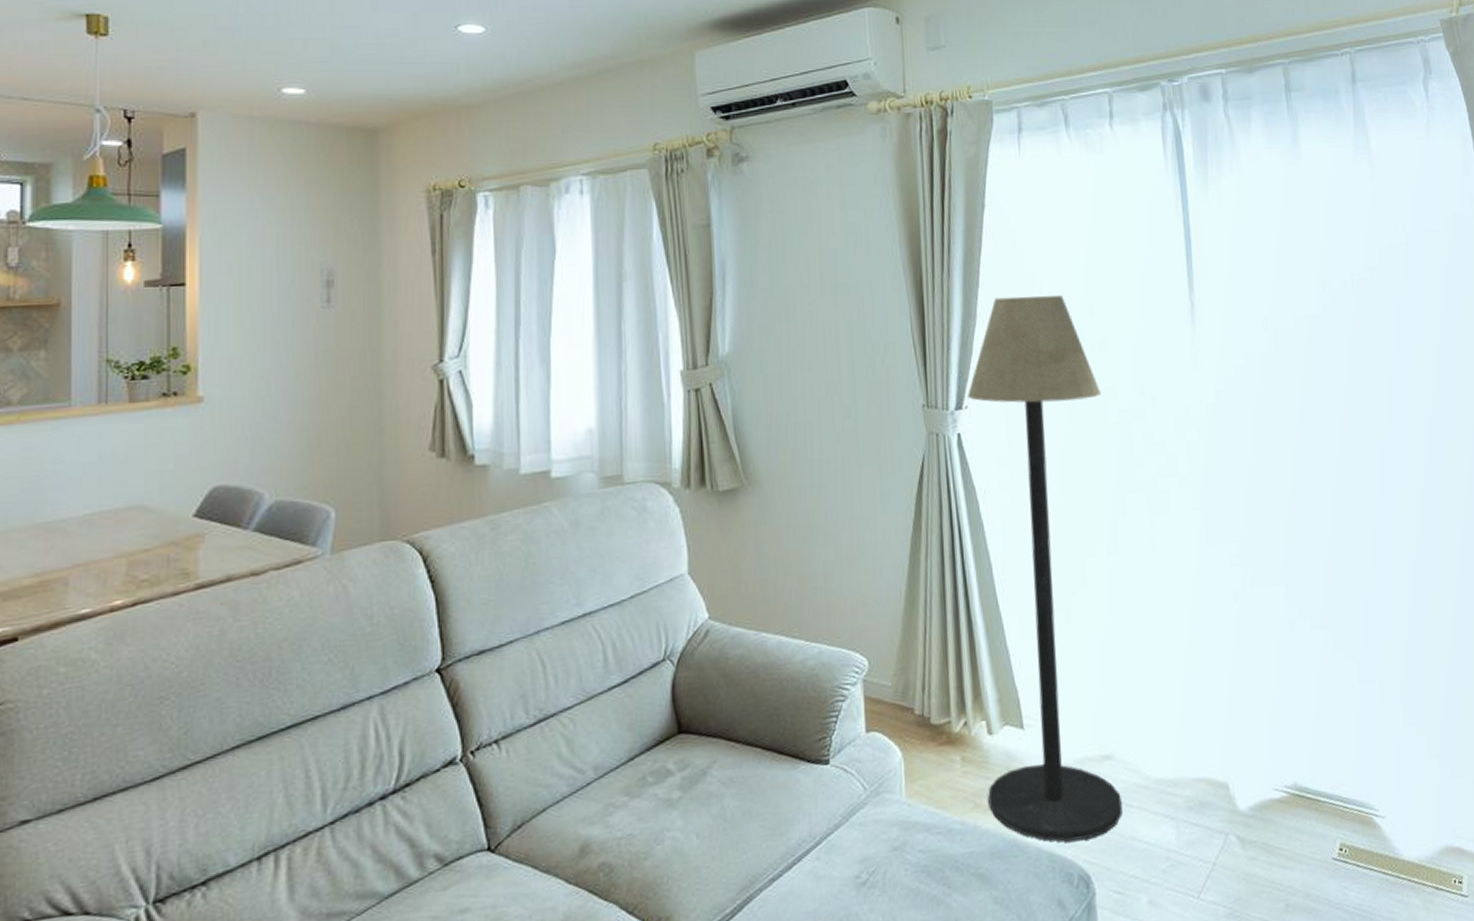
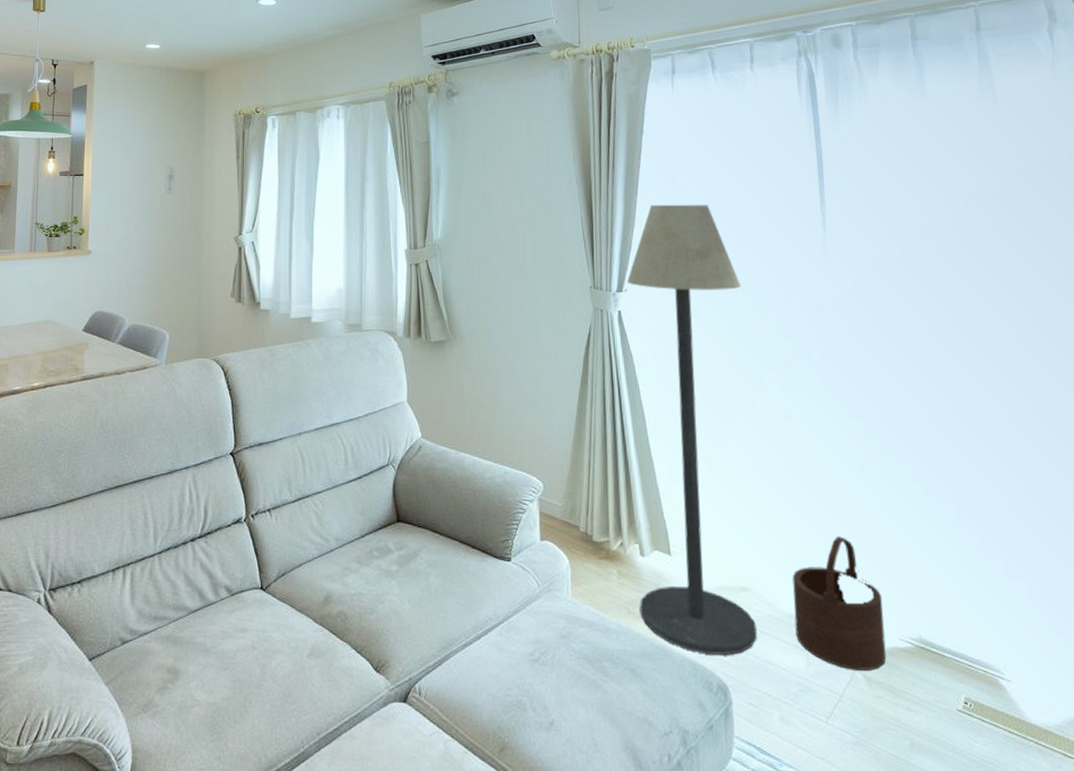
wooden bucket: none [1160,680,1261,833] -> present [792,536,887,671]

